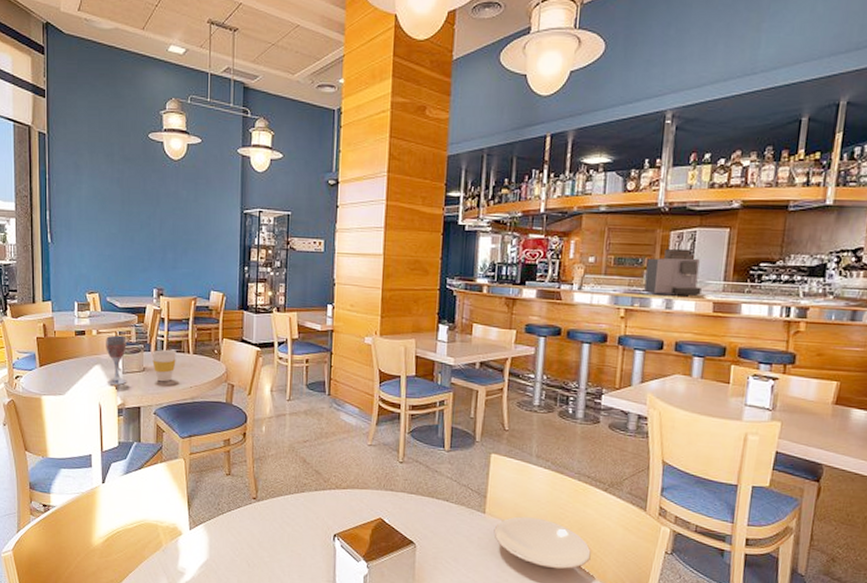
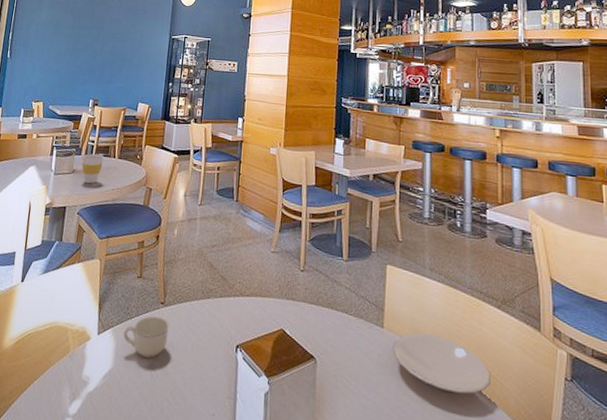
cup: present [106,335,127,386] -> none [39,139,62,186]
cup: none [215,510,263,549] -> present [123,315,169,358]
coffee machine: present [644,248,702,297] -> none [515,78,565,121]

